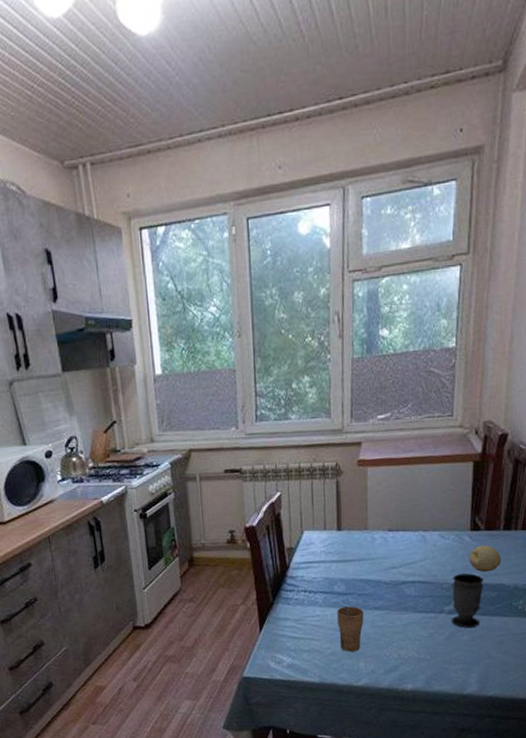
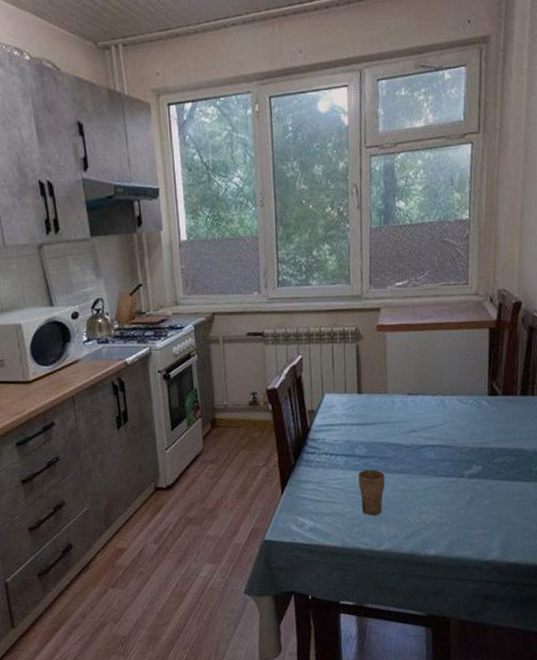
cup: present [451,573,483,629] -> none [471,438,502,493]
fruit: present [469,545,502,573] -> none [487,410,520,437]

